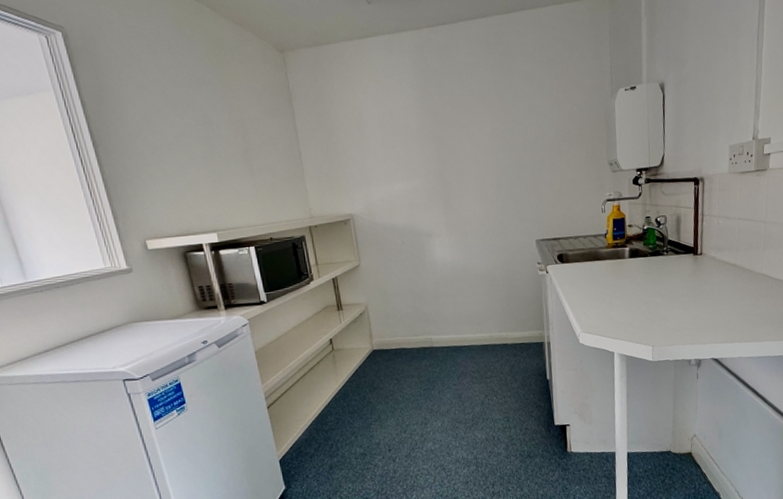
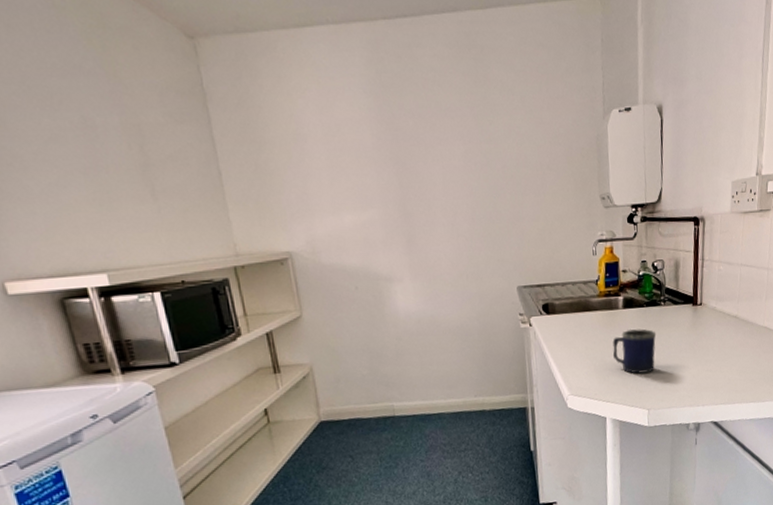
mug: none [619,275,660,315] -> present [612,328,656,374]

